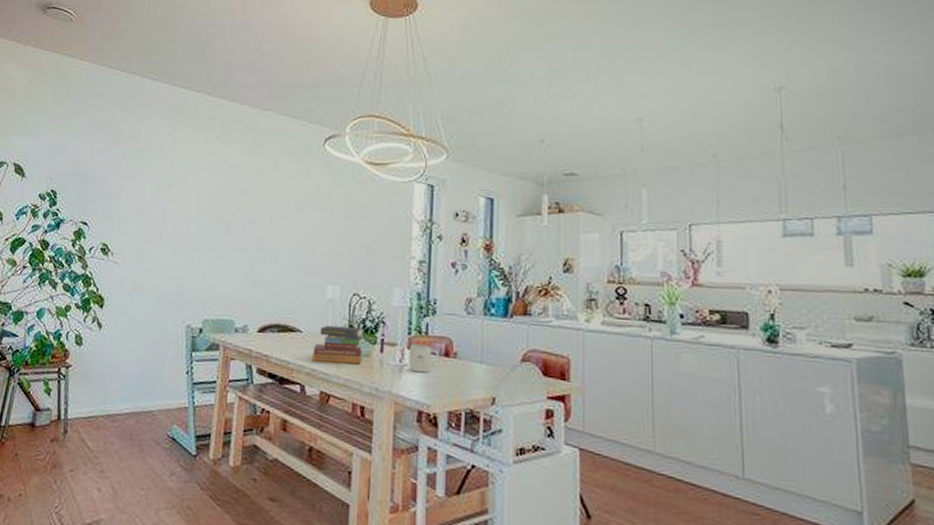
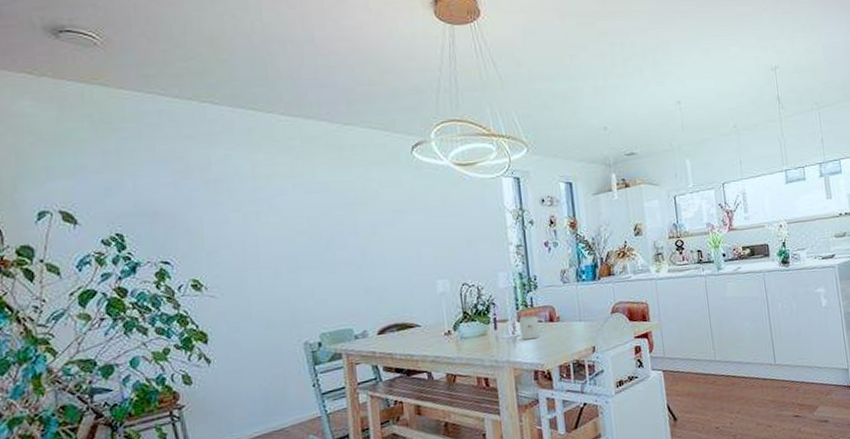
books: present [311,325,364,365] -> none [433,311,480,350]

